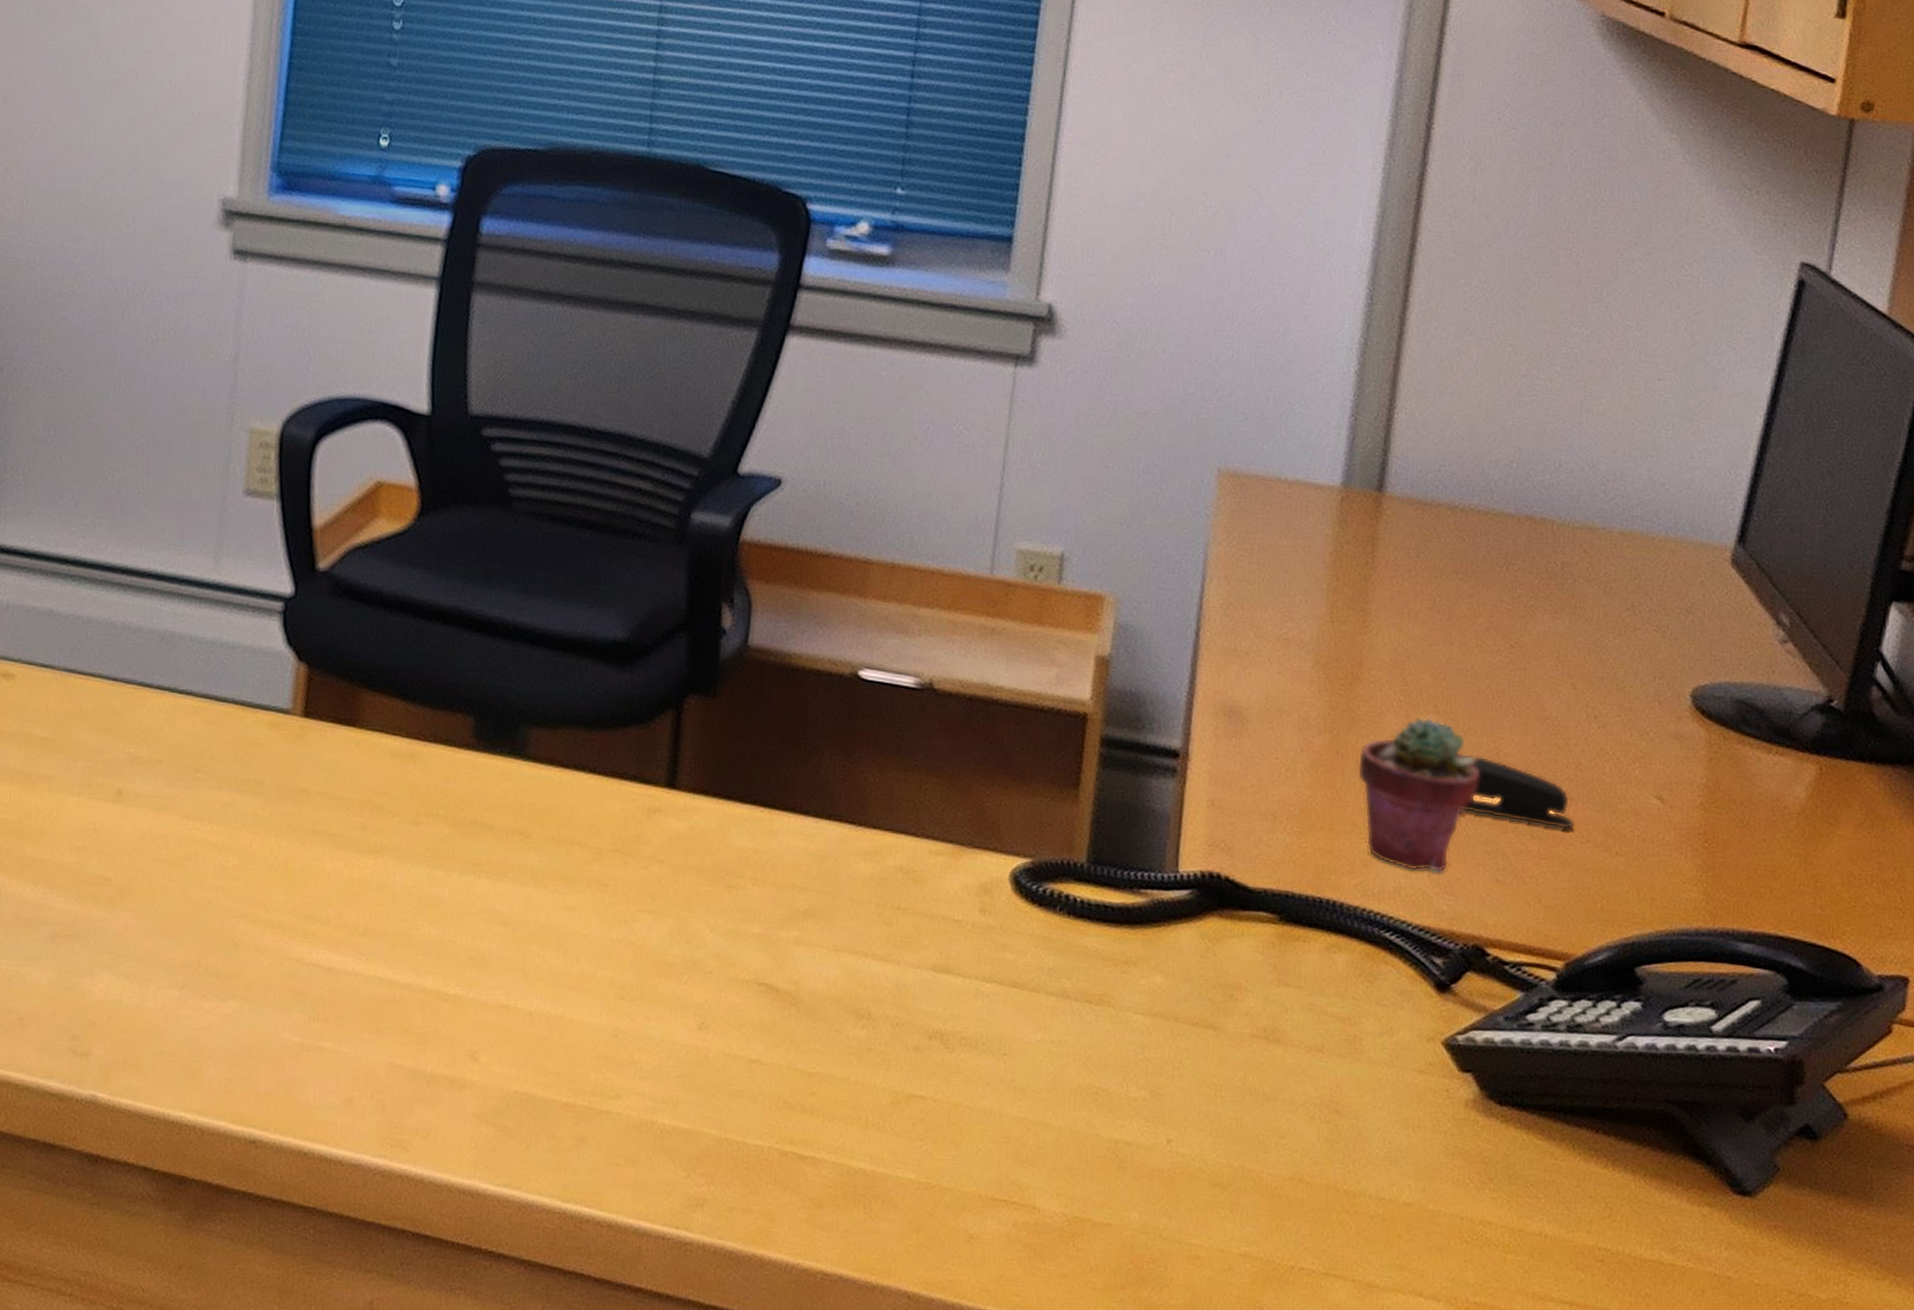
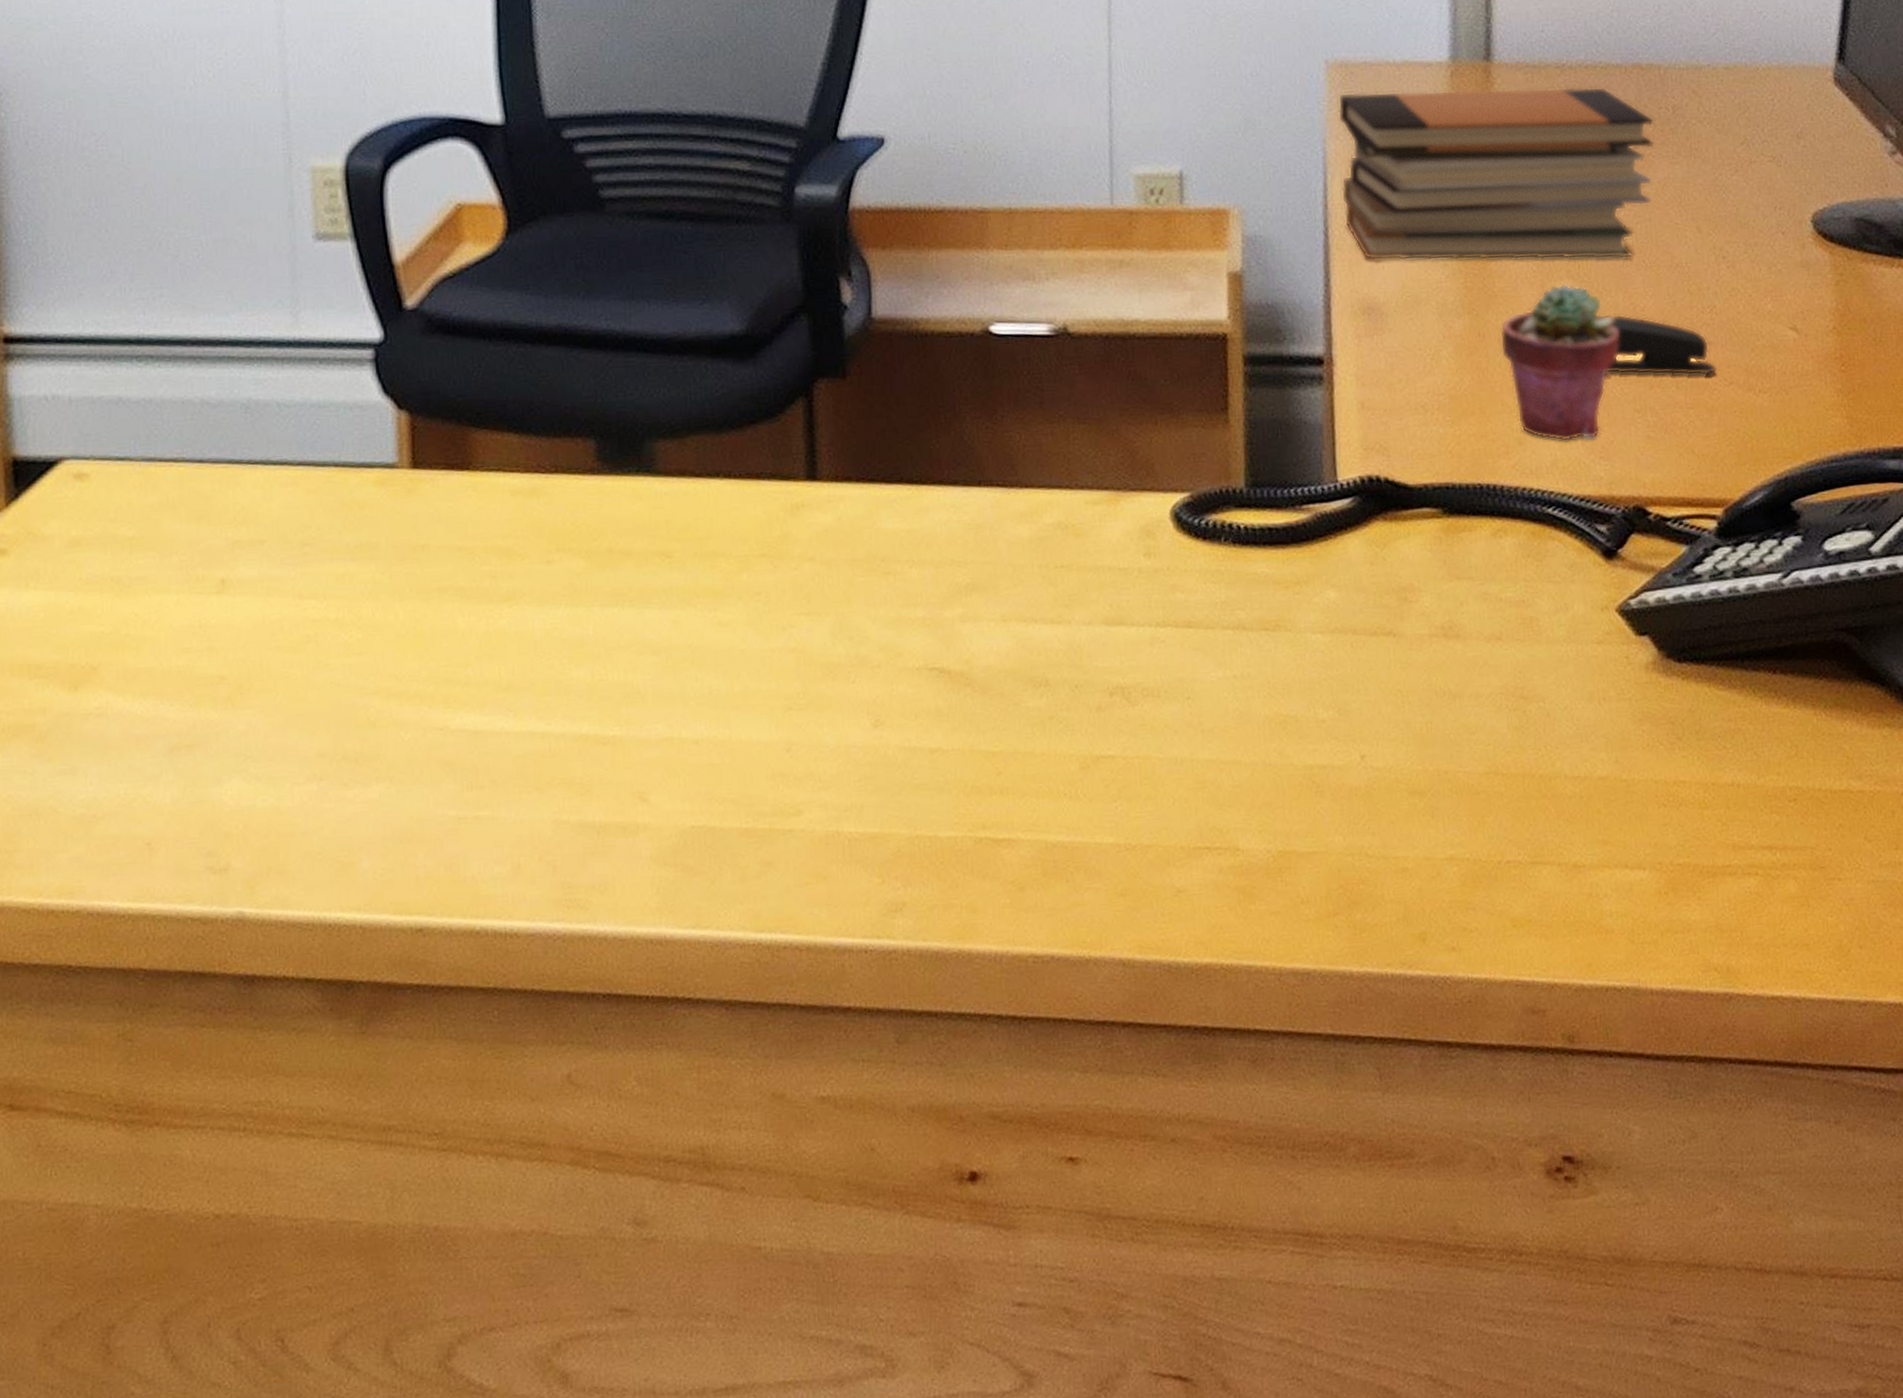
book stack: none [1217,502,1541,702] -> present [1337,86,1654,261]

